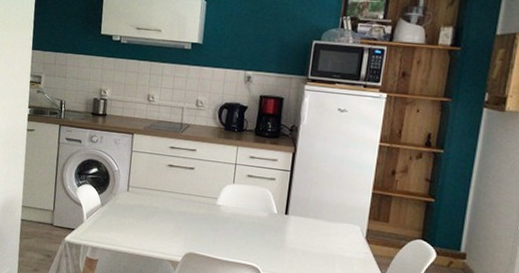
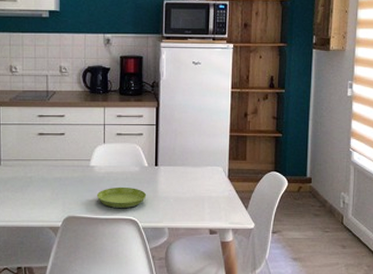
saucer: none [220,230,273,254] -> present [96,186,147,209]

